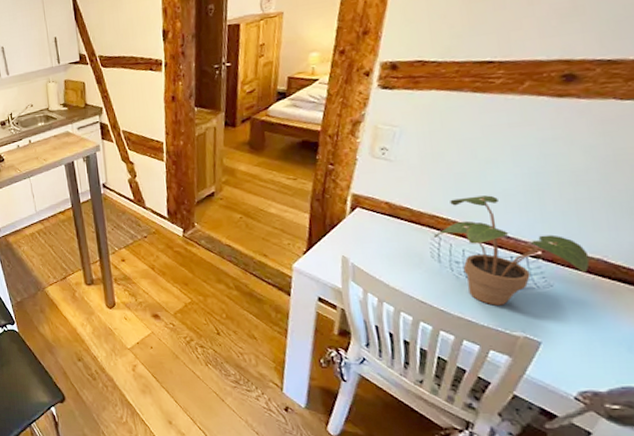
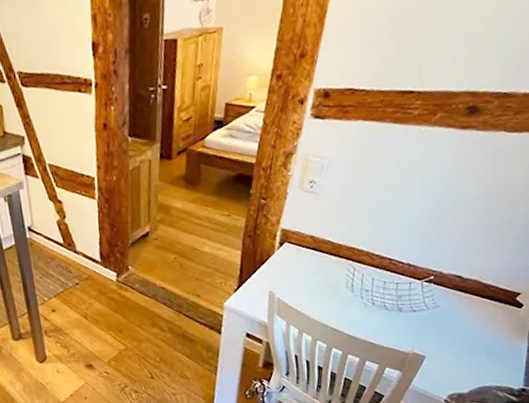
potted plant: present [433,195,590,306] -> none [349,226,469,328]

